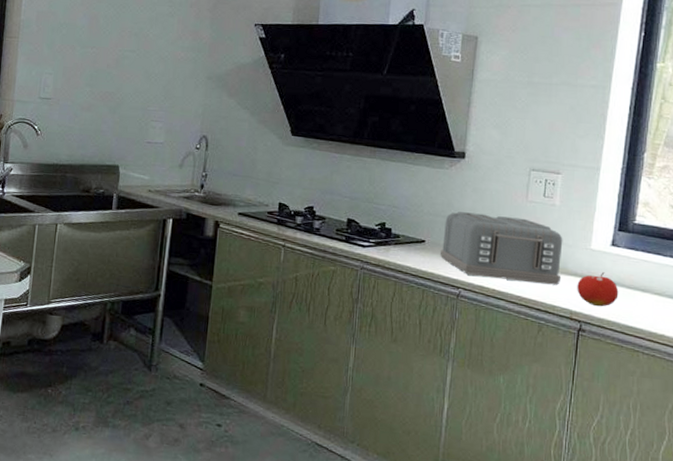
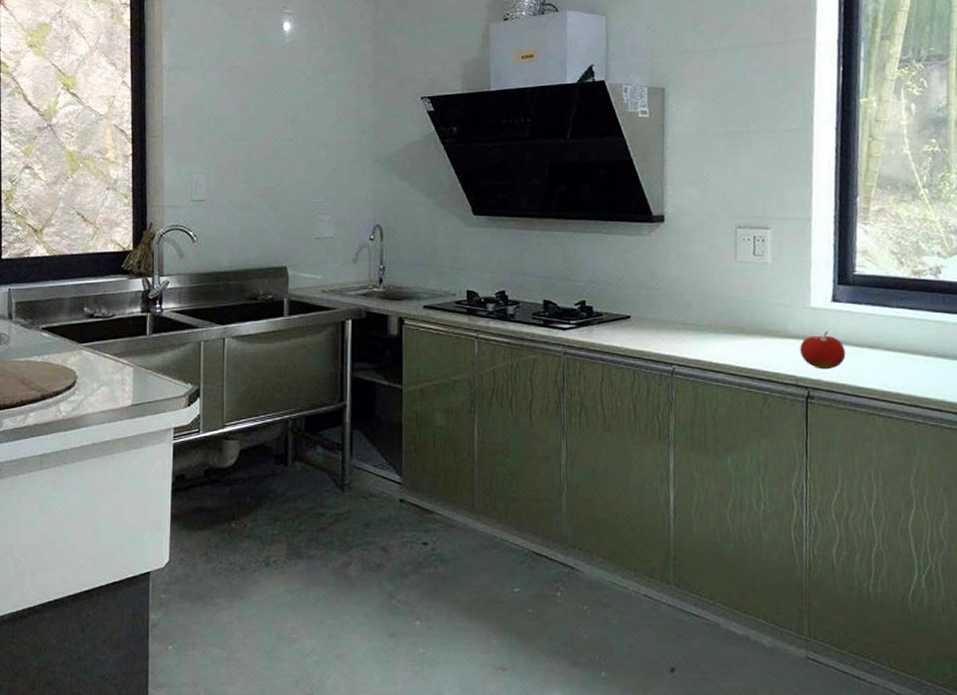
toaster: present [439,212,563,285] -> none [647,280,782,351]

